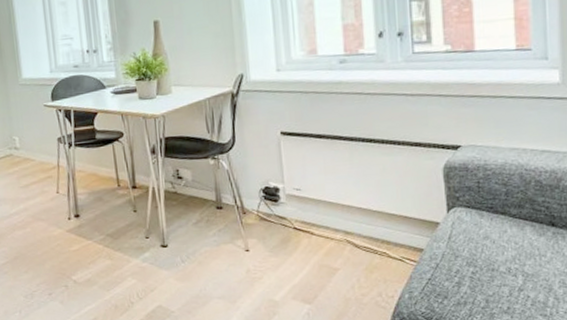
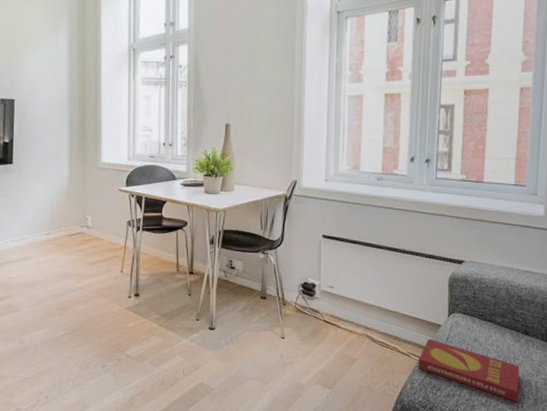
book: none [415,239,551,307] -> present [418,338,520,402]

